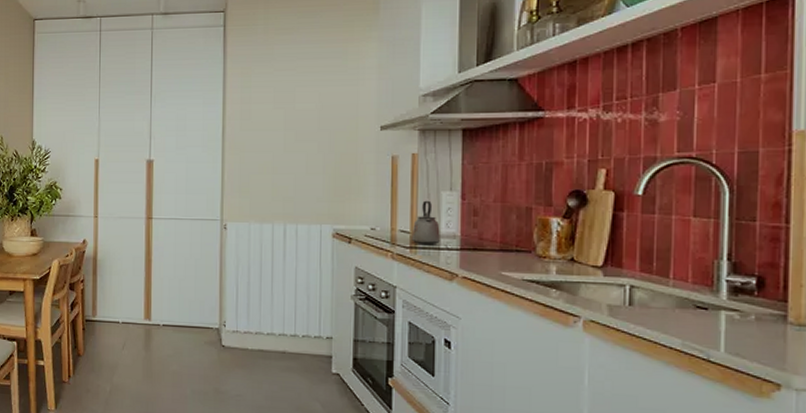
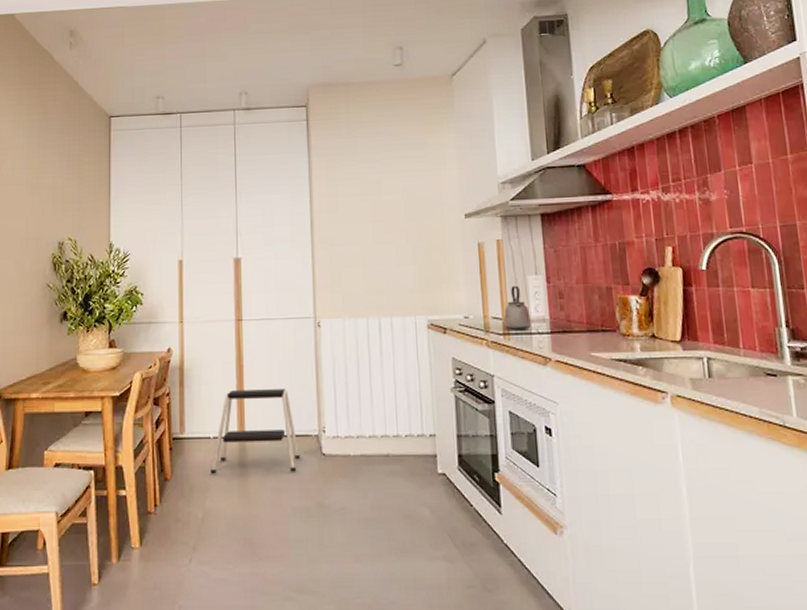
step stool: none [118,282,201,359] -> present [210,389,301,474]

